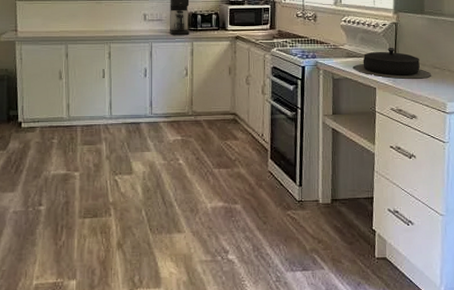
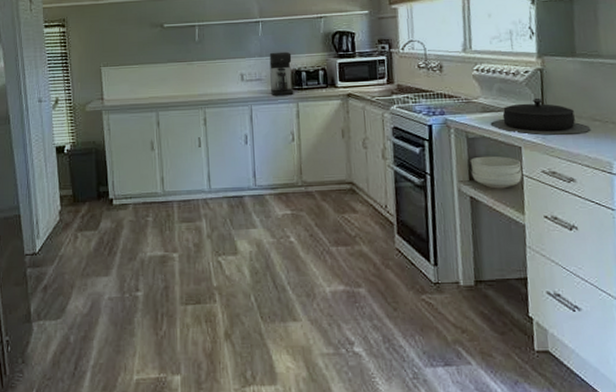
bowl: none [334,94,376,123] -> present [470,155,522,189]

